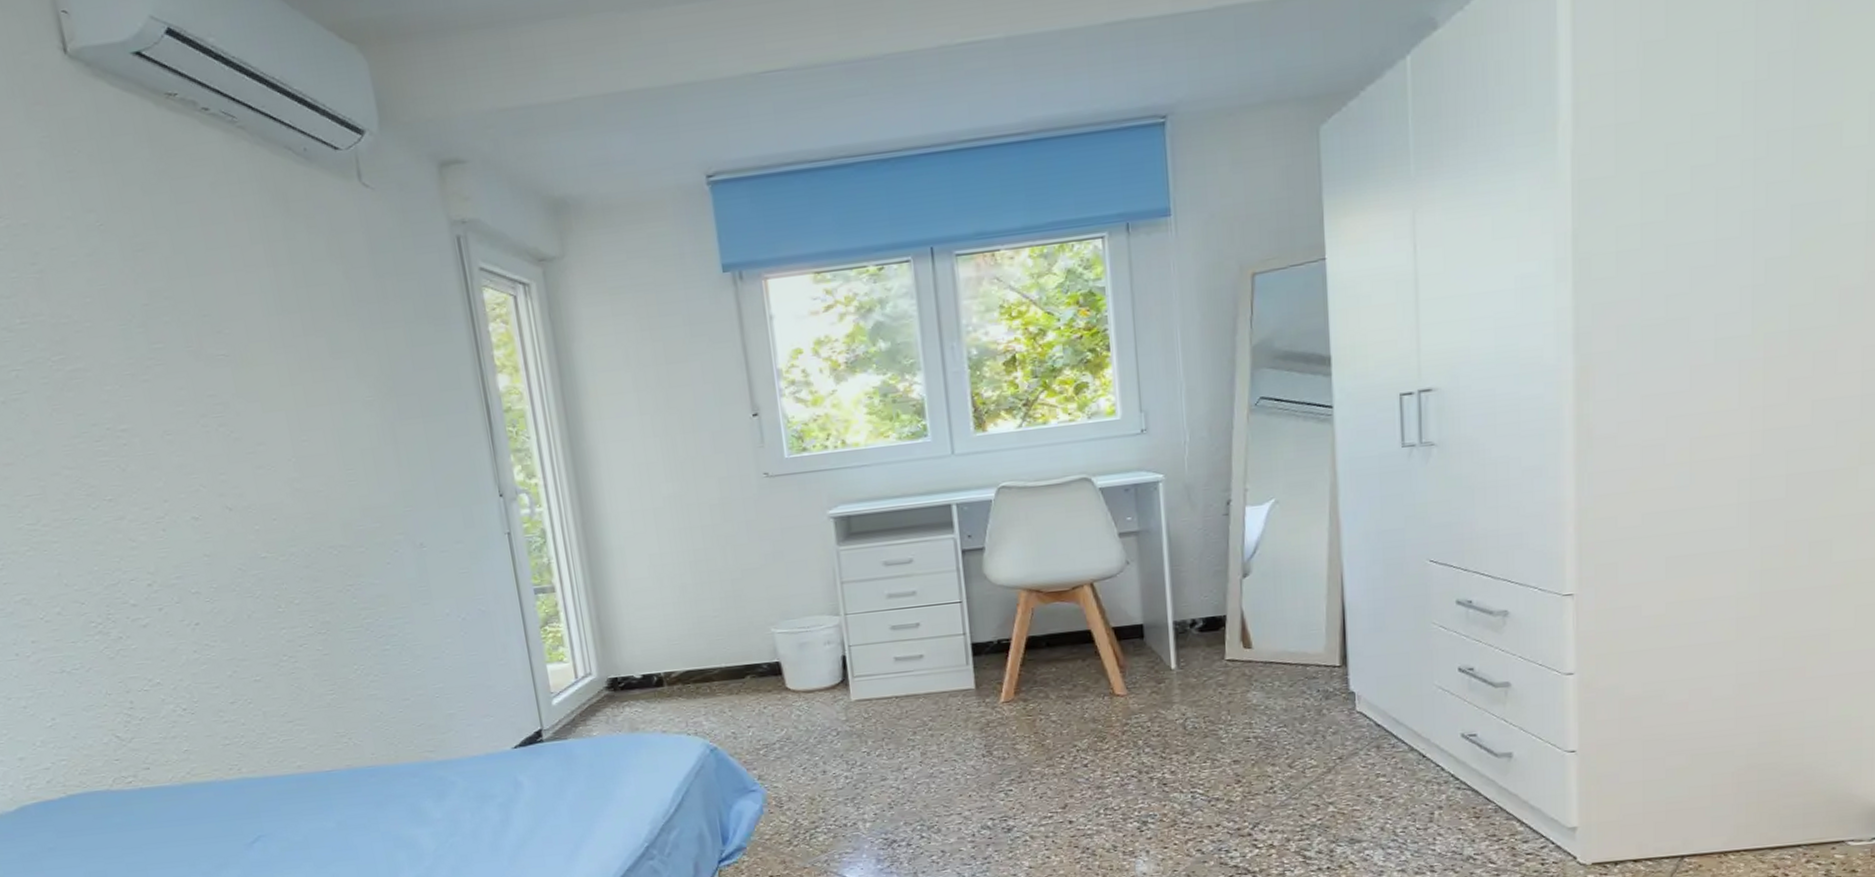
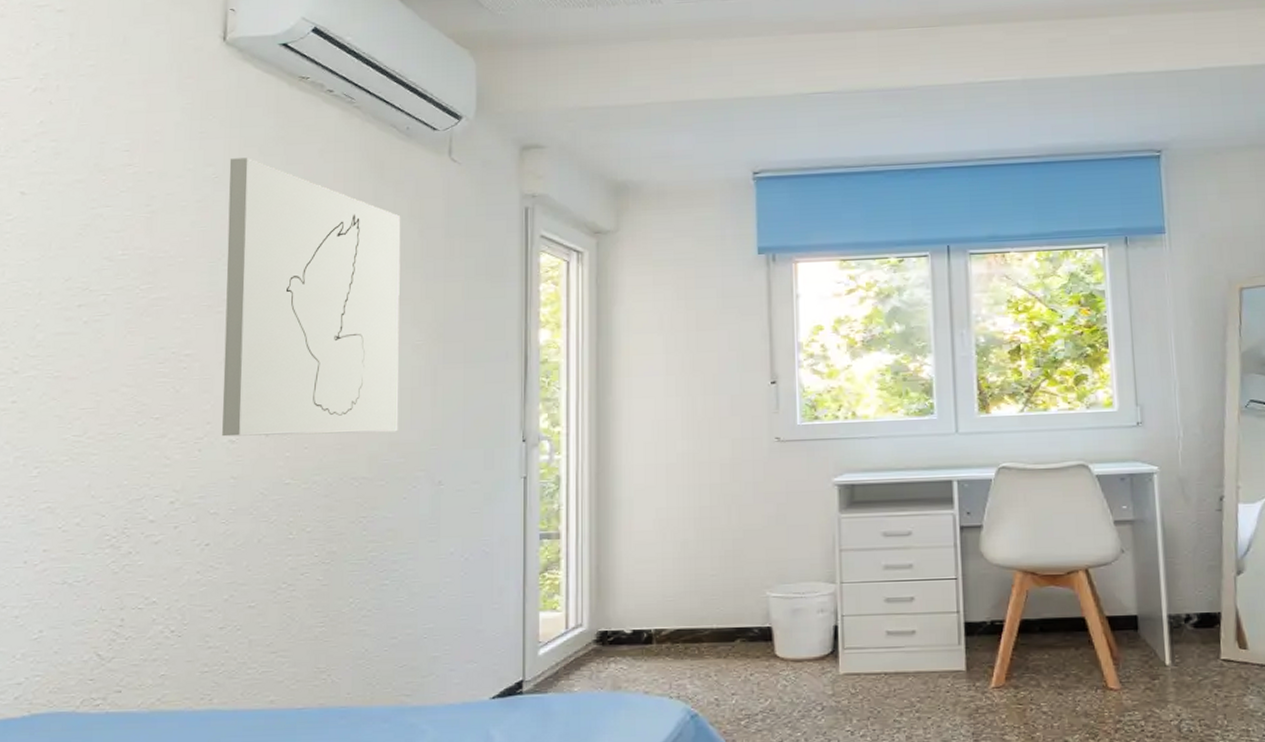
wall art: none [110,198,367,514] -> present [222,157,401,437]

